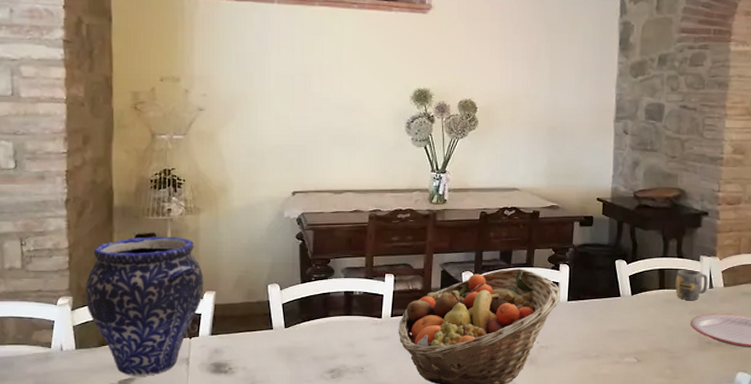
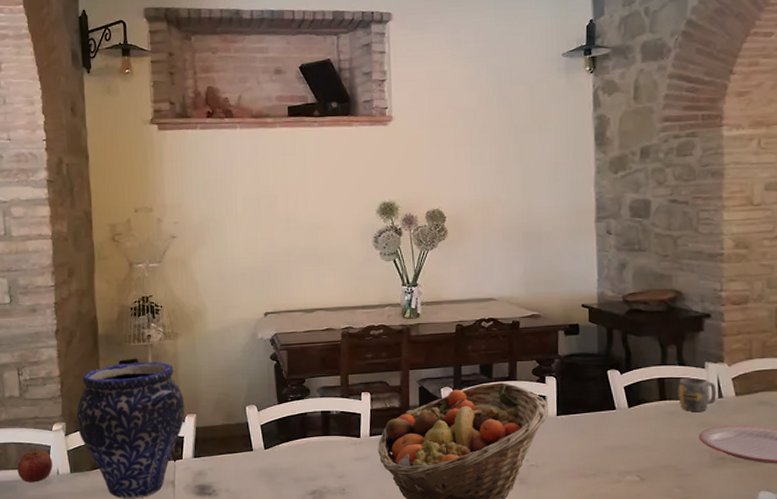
apple: none [15,321,56,359] -> present [17,447,53,482]

